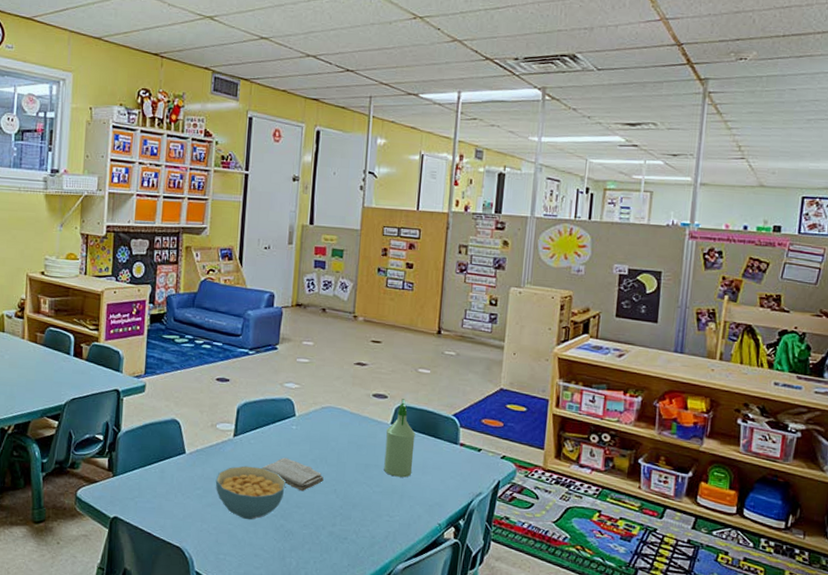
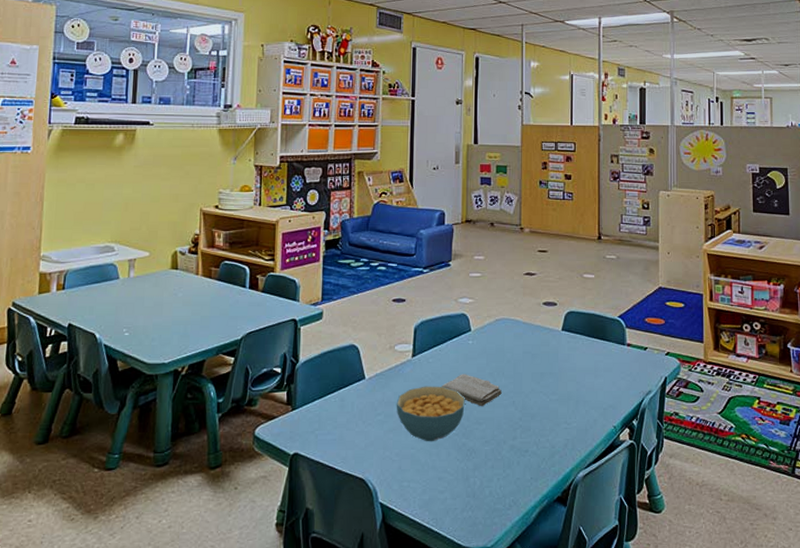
spray bottle: present [384,399,416,478] -> none [558,305,585,383]

